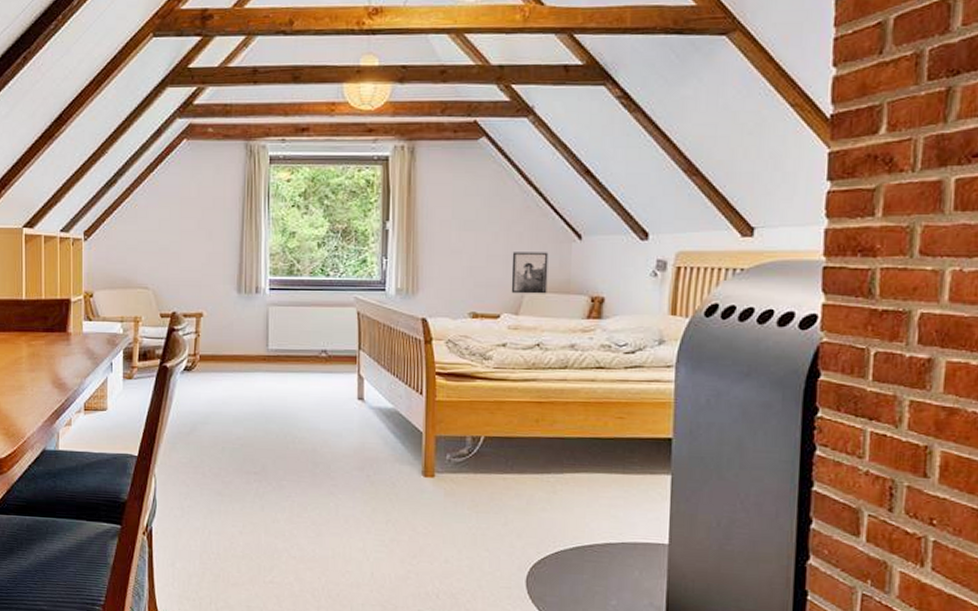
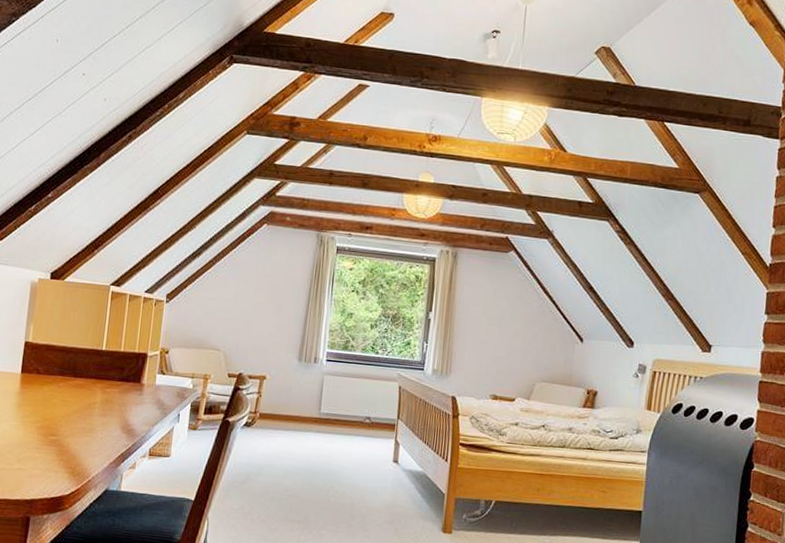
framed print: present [511,252,549,294] -> none [525,347,557,384]

